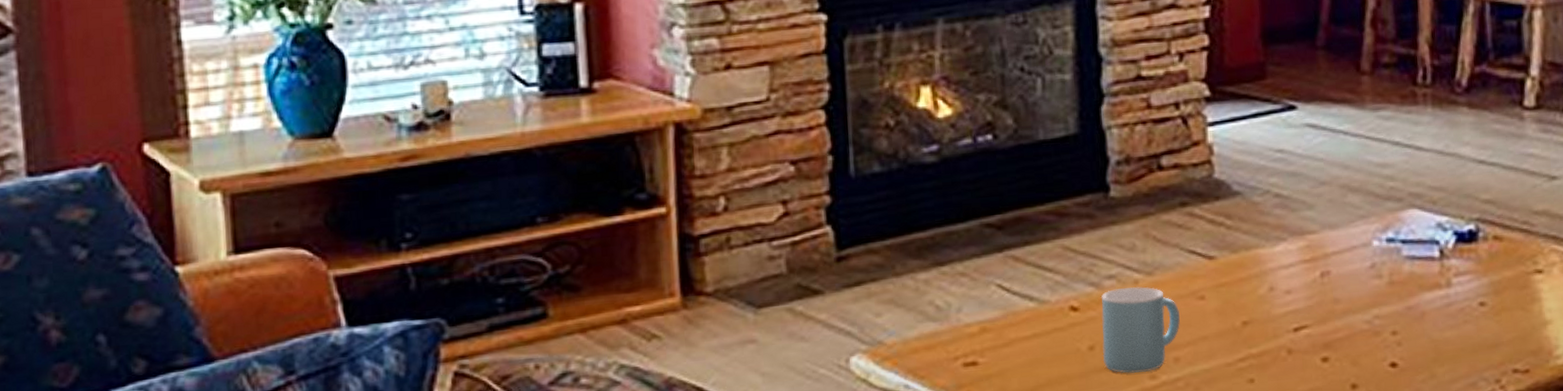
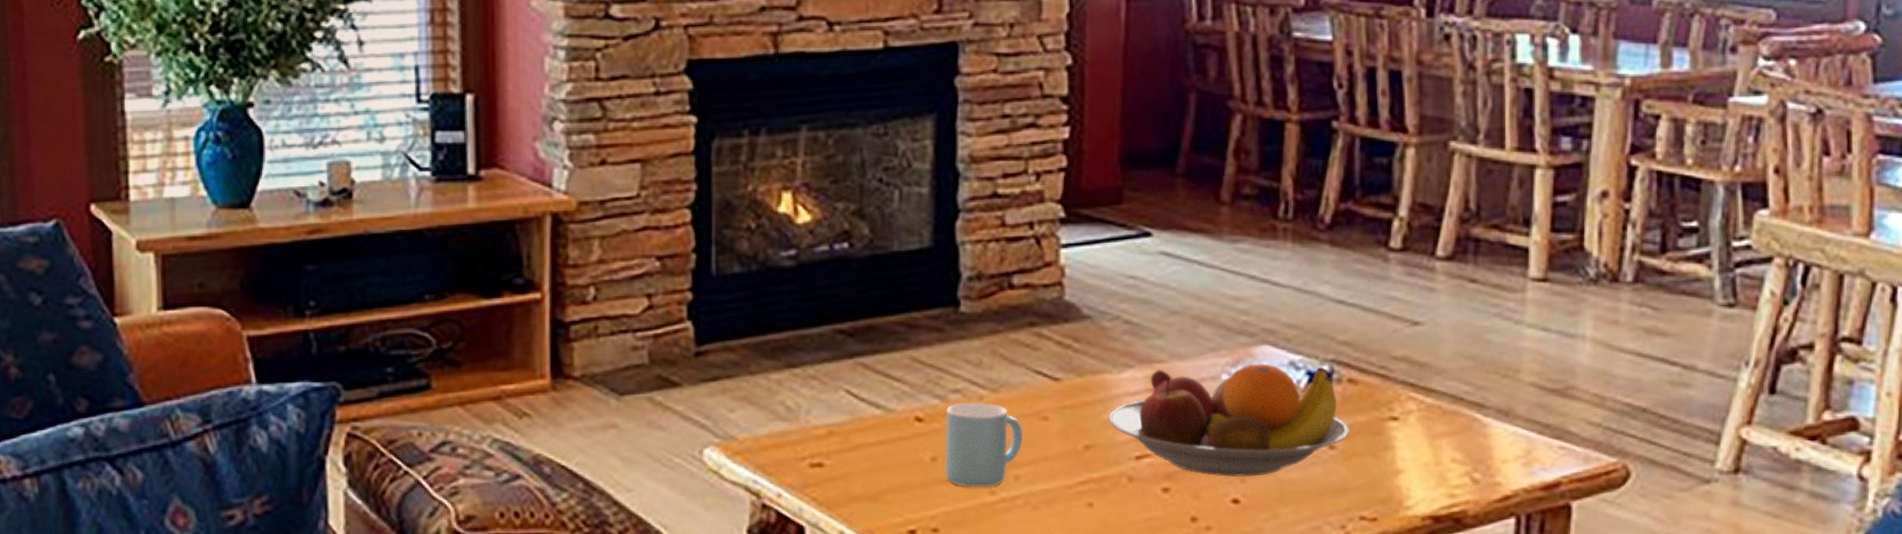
fruit bowl: none [1265,226,1498,341] -> present [1109,364,1349,477]

